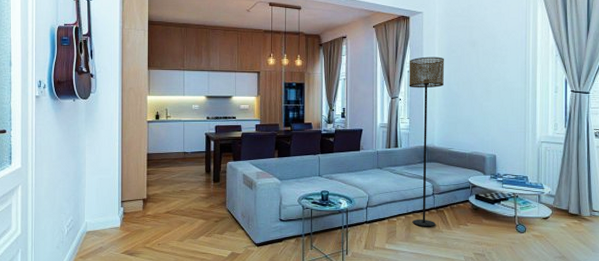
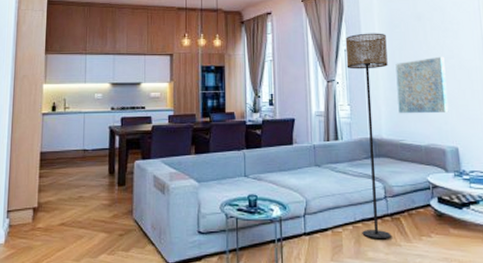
wall art: none [450,78,492,127] -> present [395,56,449,114]

